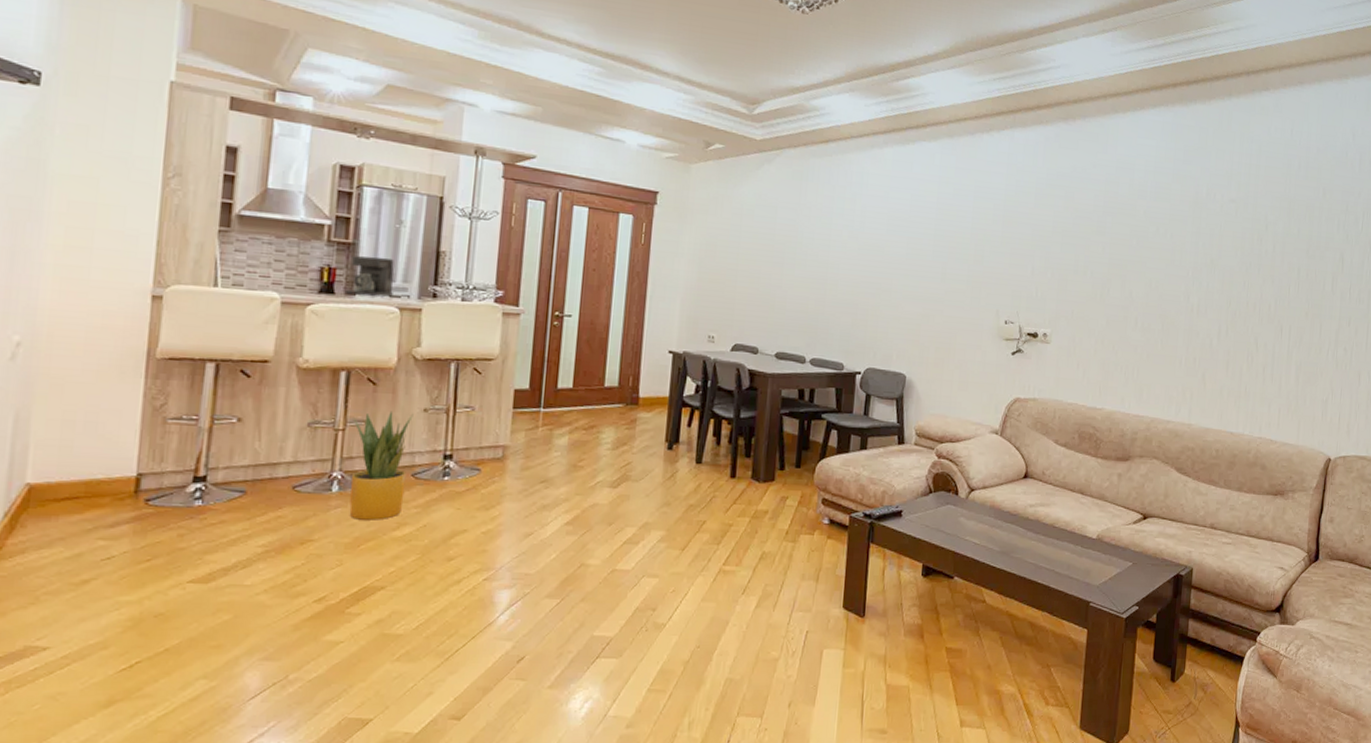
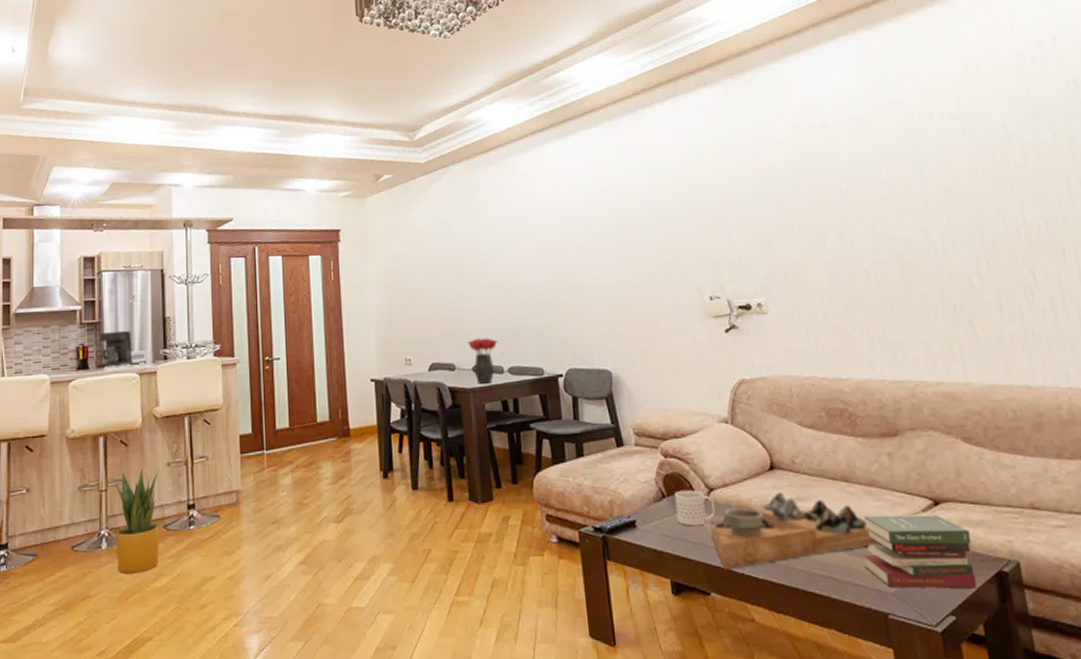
bouquet: none [774,326,805,371] -> present [467,338,498,384]
mug: none [938,488,973,520] -> present [674,489,715,527]
decorative tray: none [964,497,1097,559] -> present [710,491,881,571]
books: none [1081,523,1164,586] -> present [863,514,977,589]

